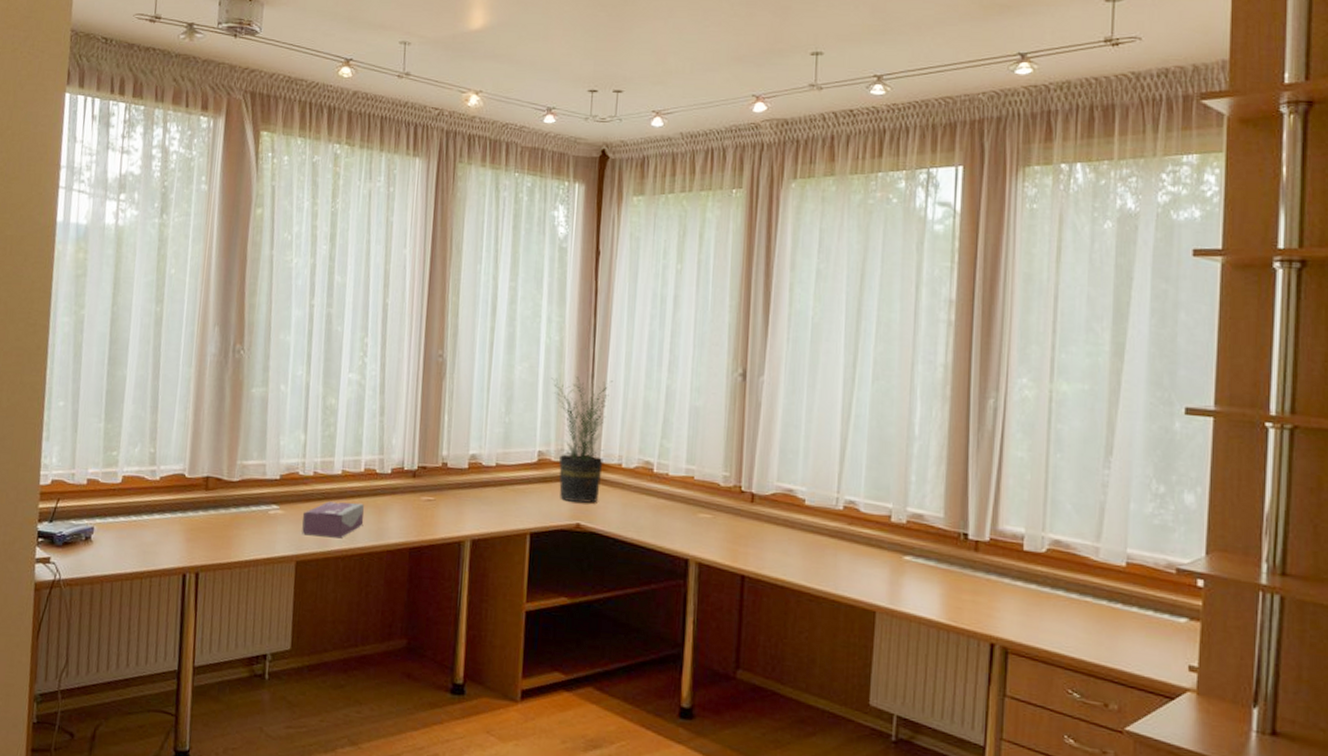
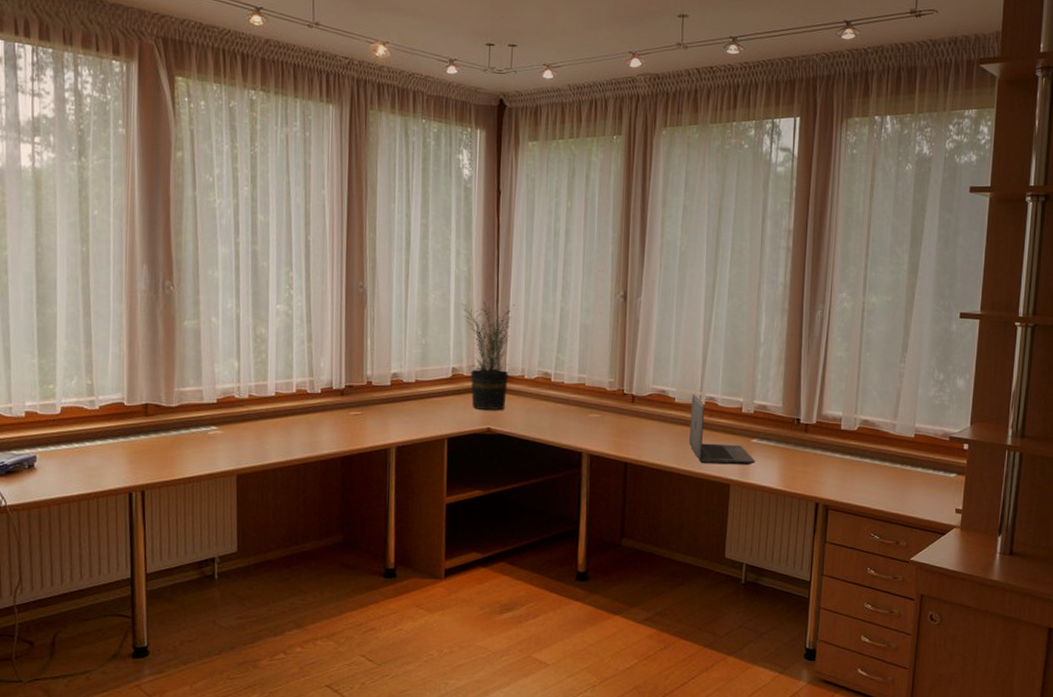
tissue box: present [302,501,364,538] -> none [241,420,298,452]
laptop: none [823,495,910,589] -> present [689,394,756,465]

